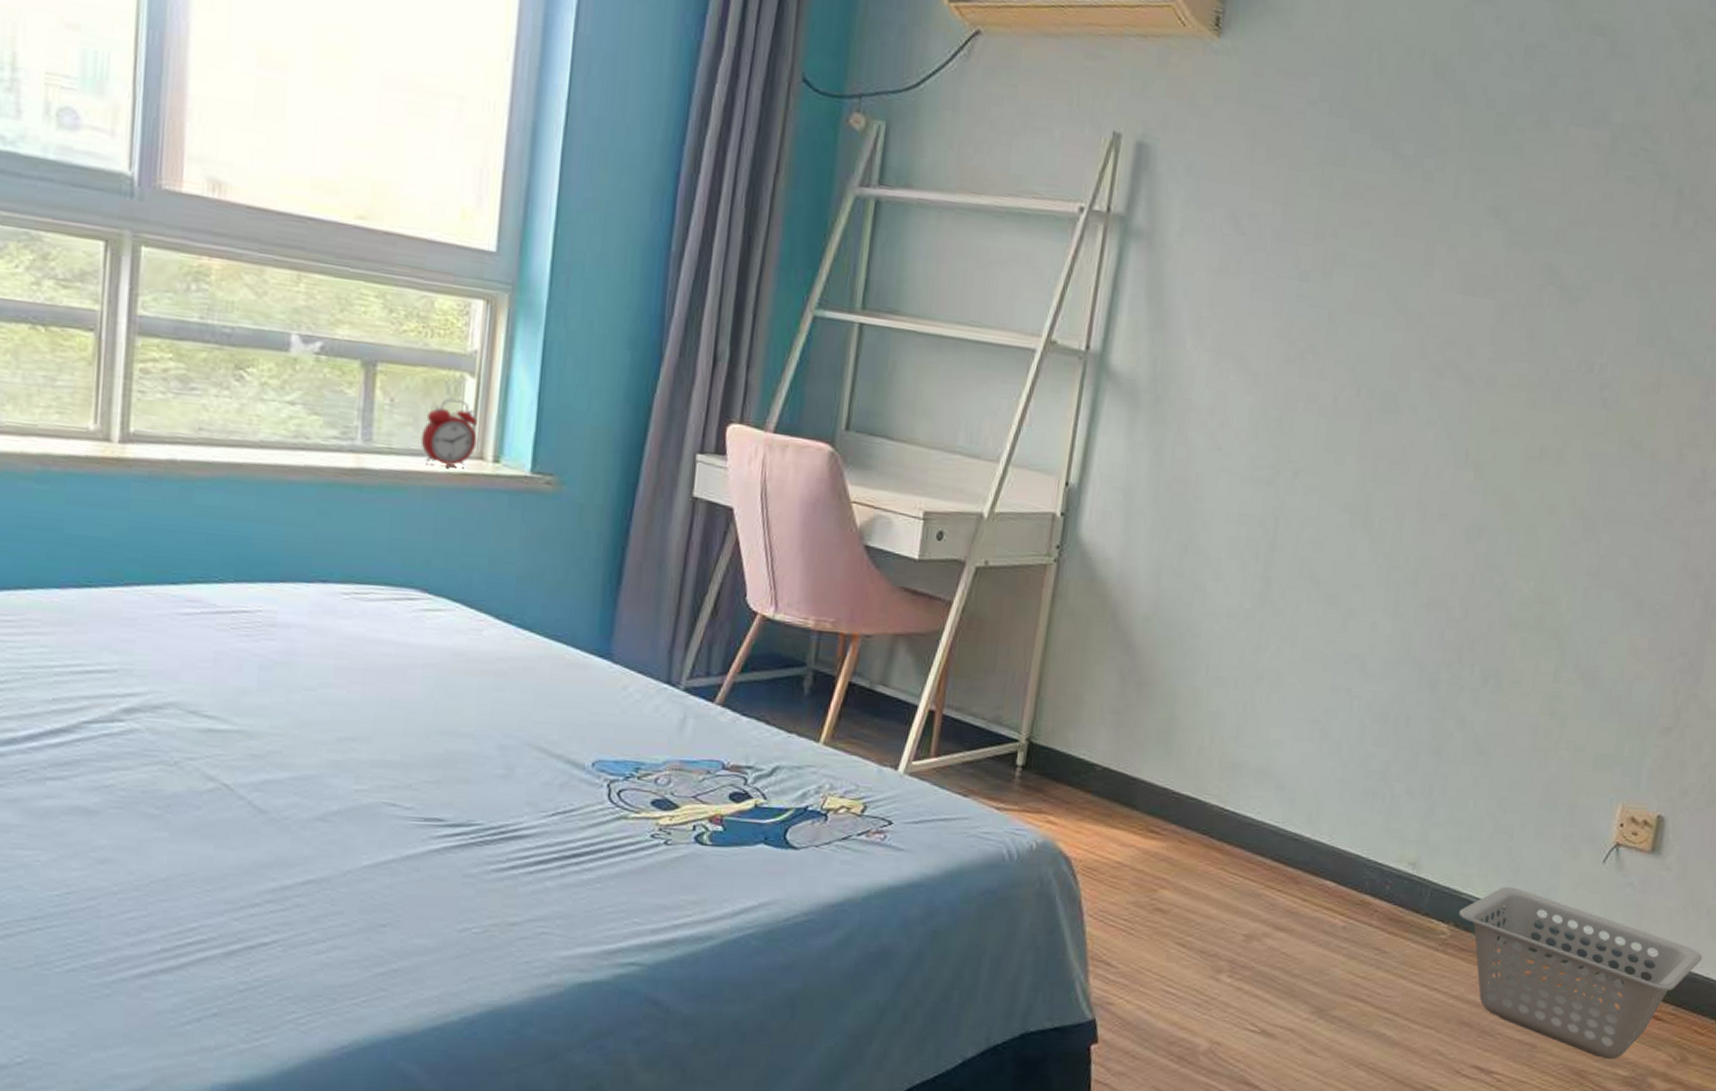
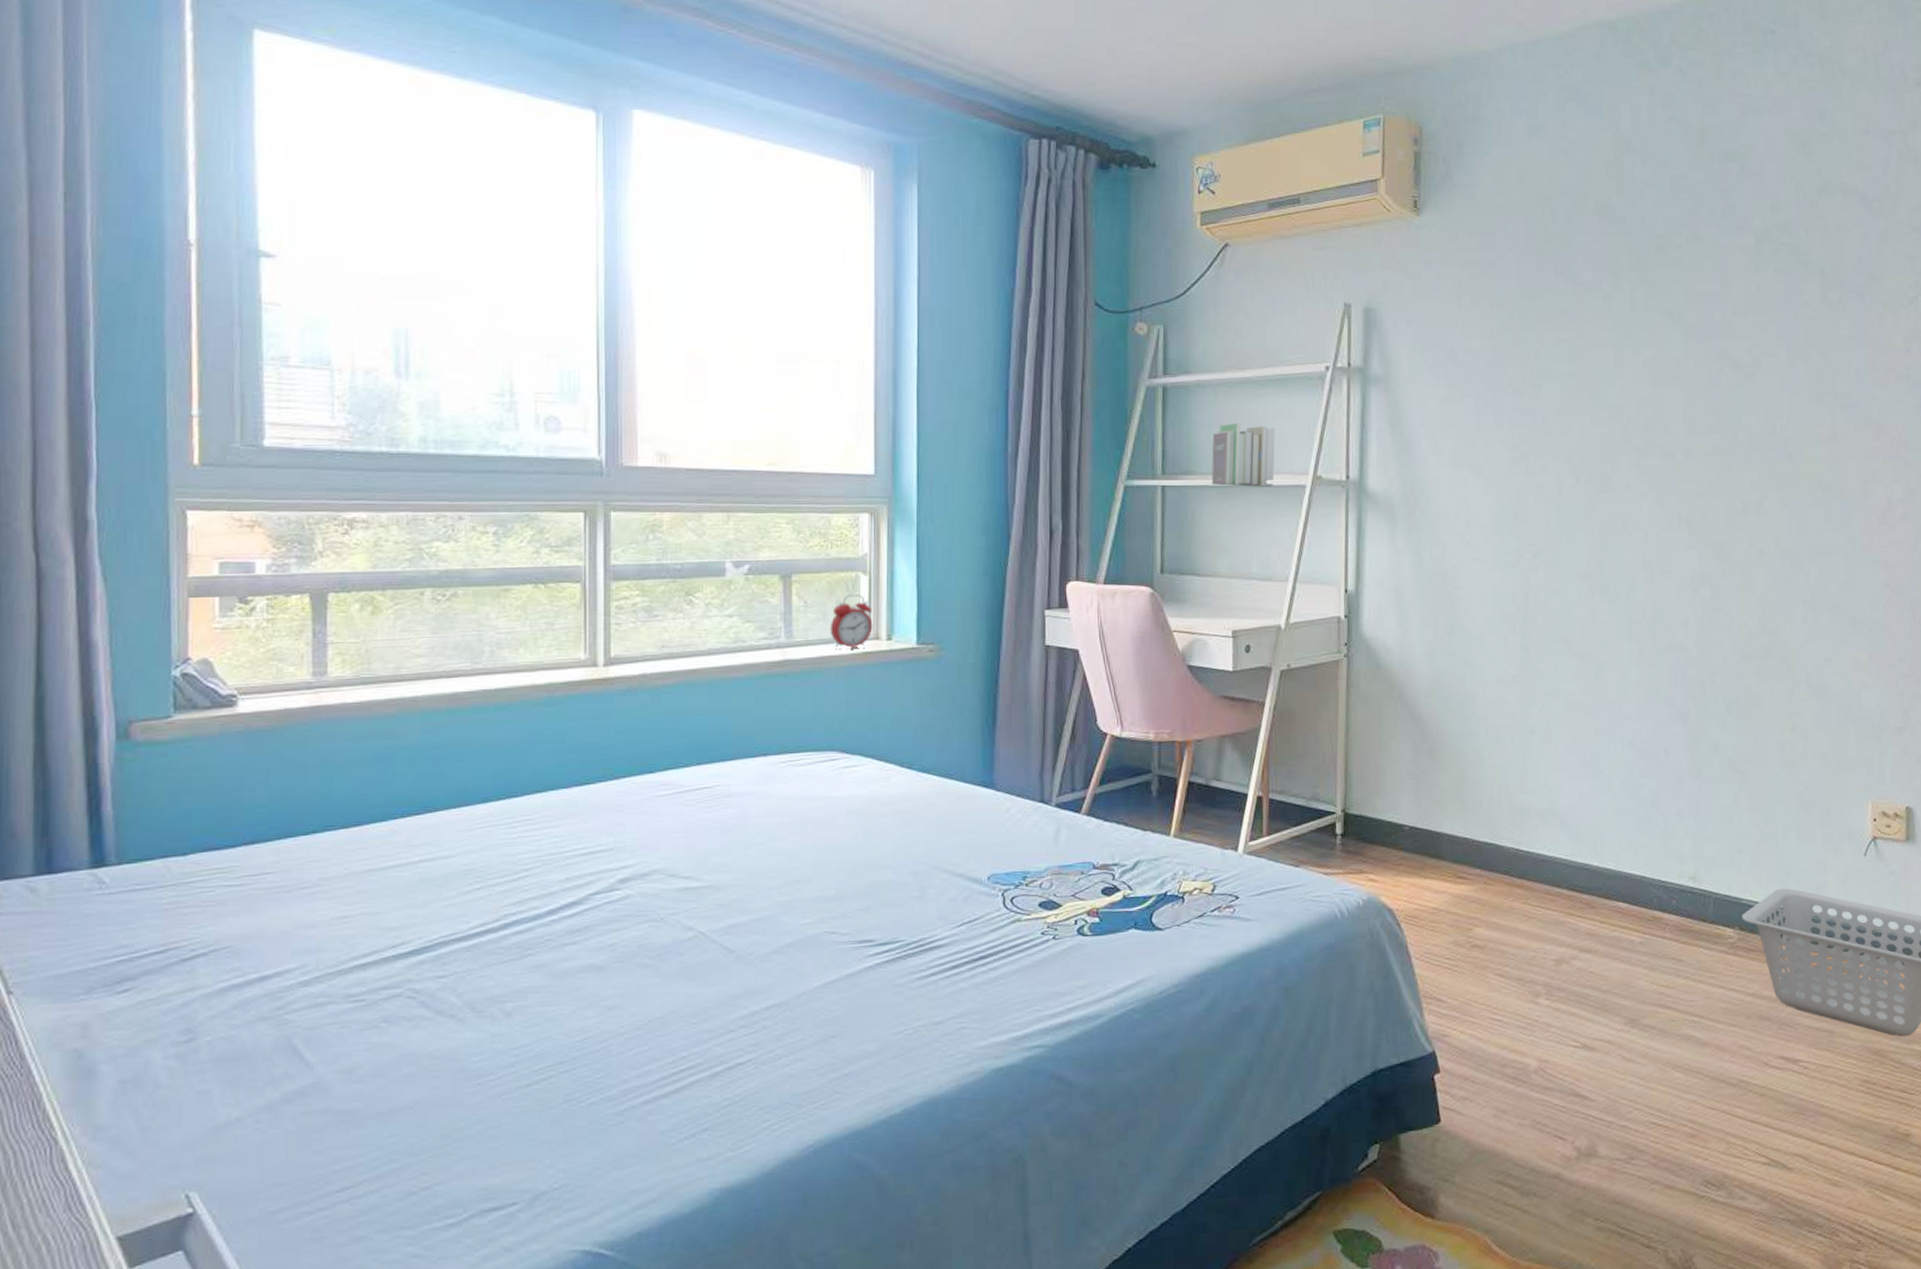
books: none [922,258,1009,345] -> present [1212,422,1276,487]

